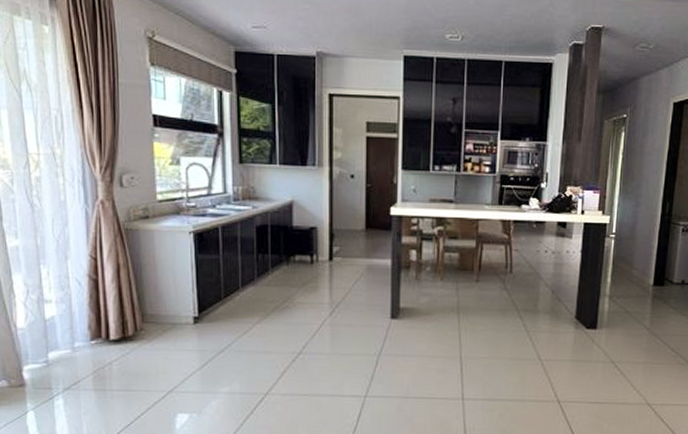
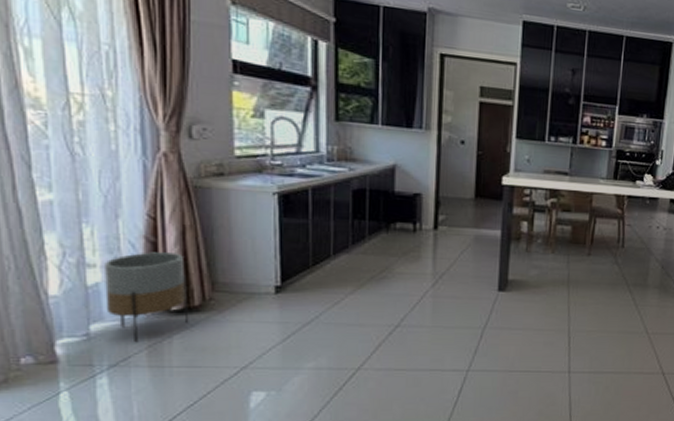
planter: none [58,288,125,369] -> present [104,252,189,343]

